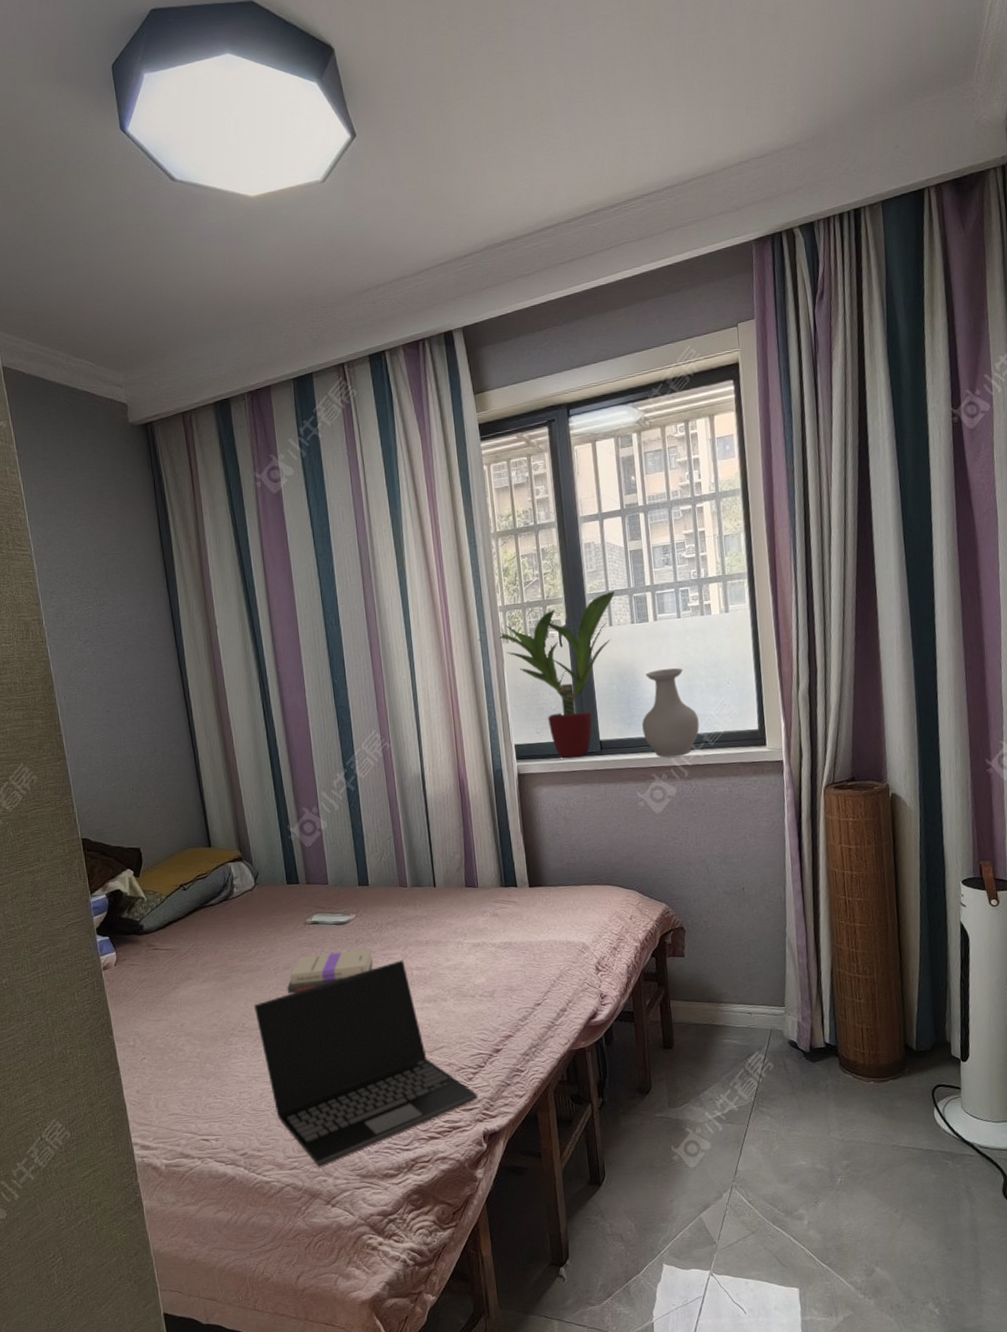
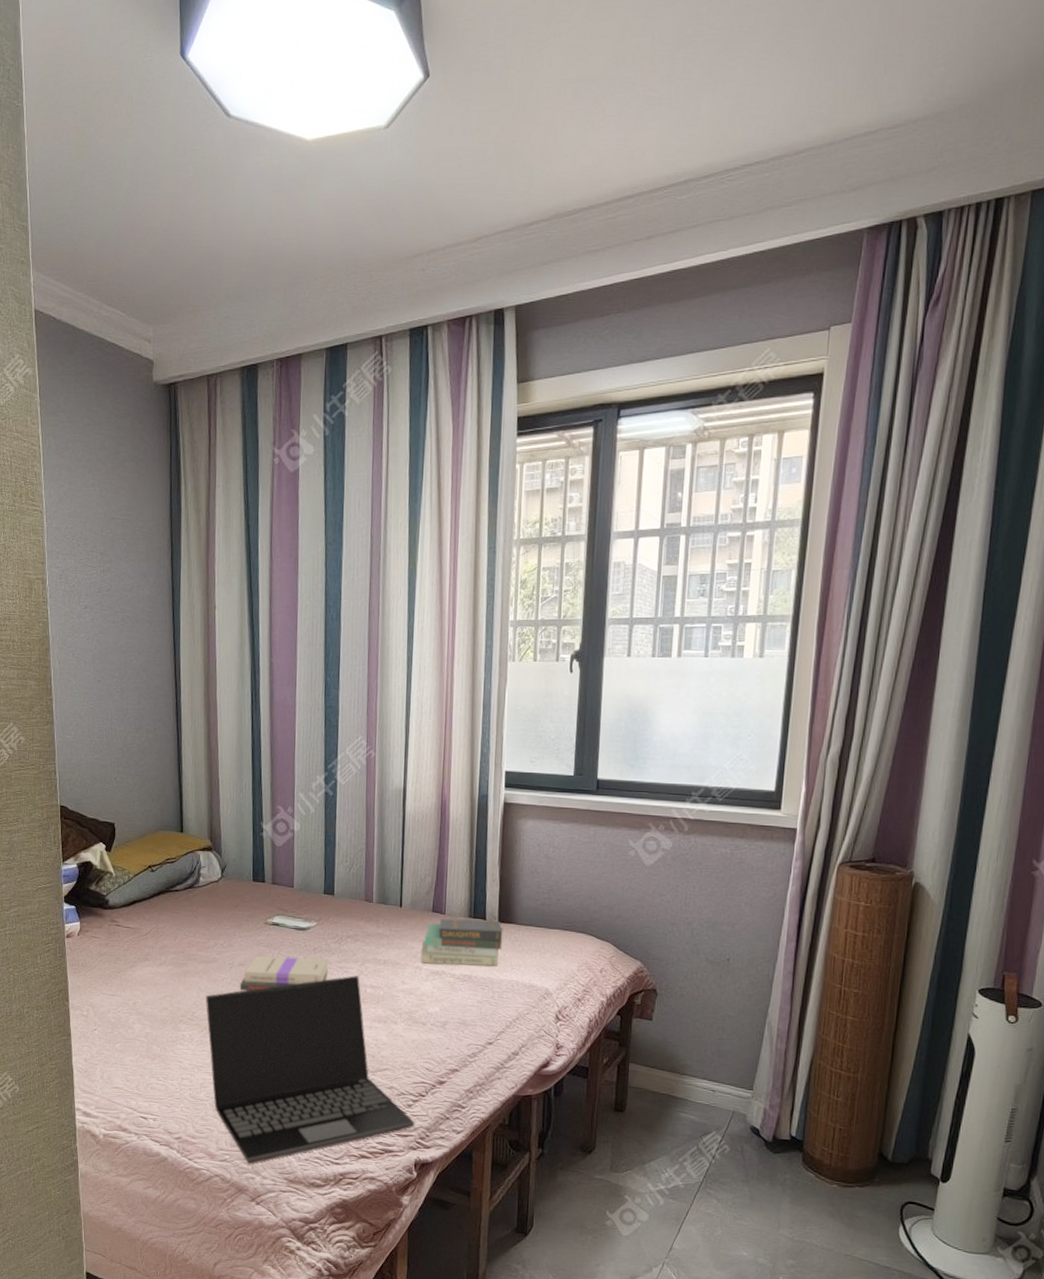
books: none [460,885,536,938] -> present [422,918,503,966]
potted plant: present [478,591,615,759] -> none [483,619,639,794]
vase: present [641,667,700,759] -> none [645,710,710,809]

